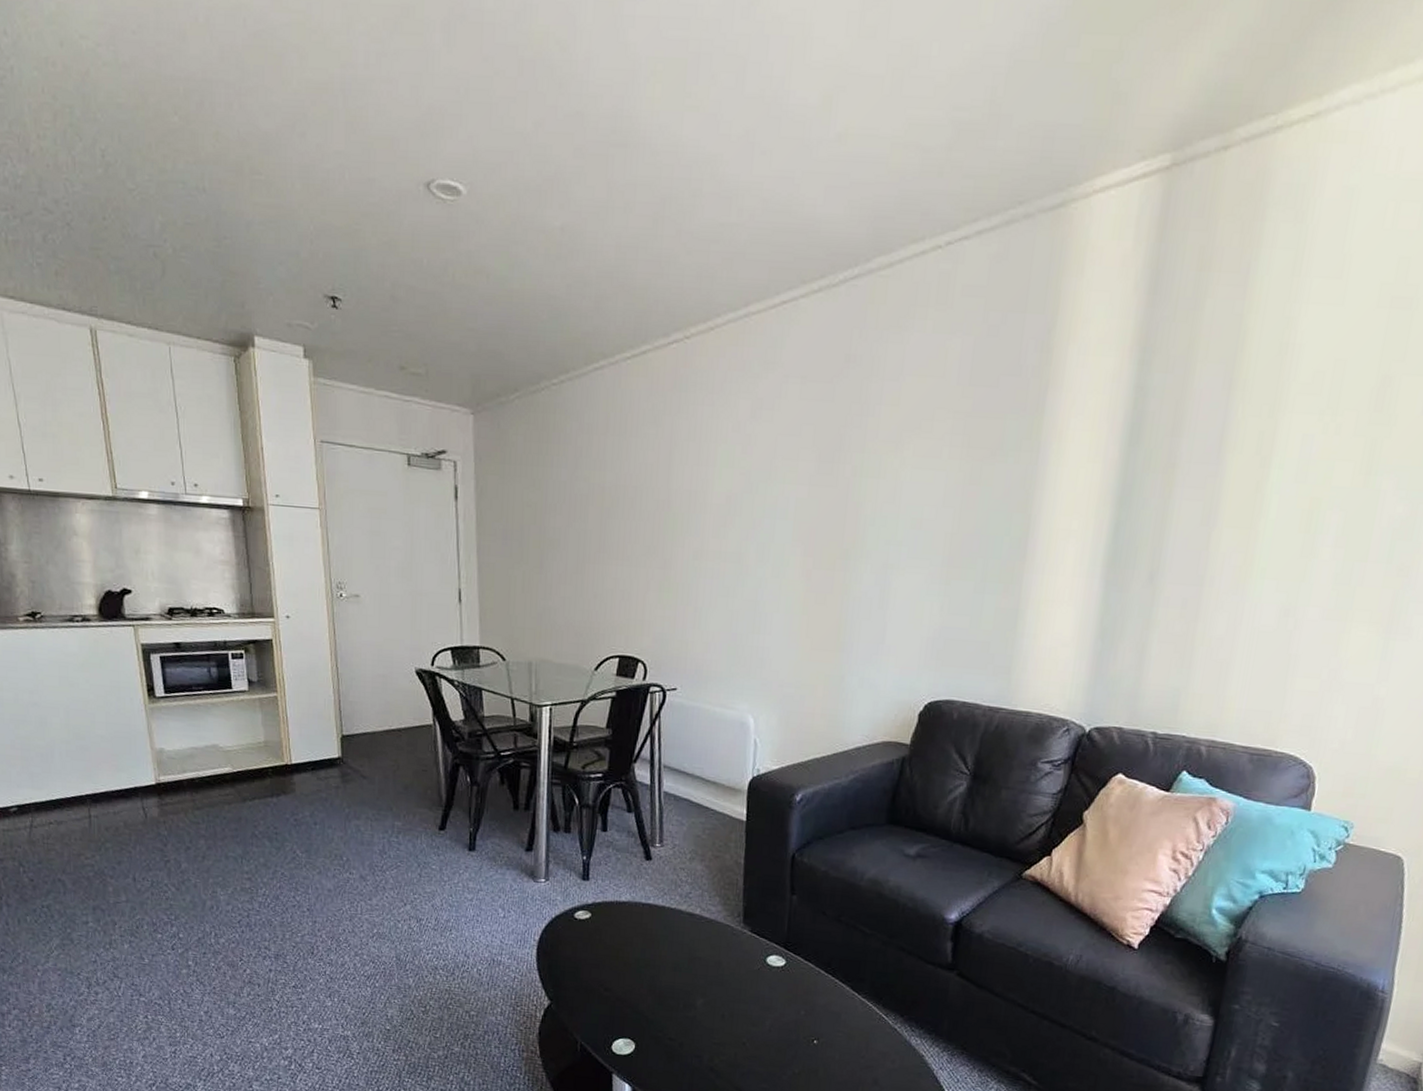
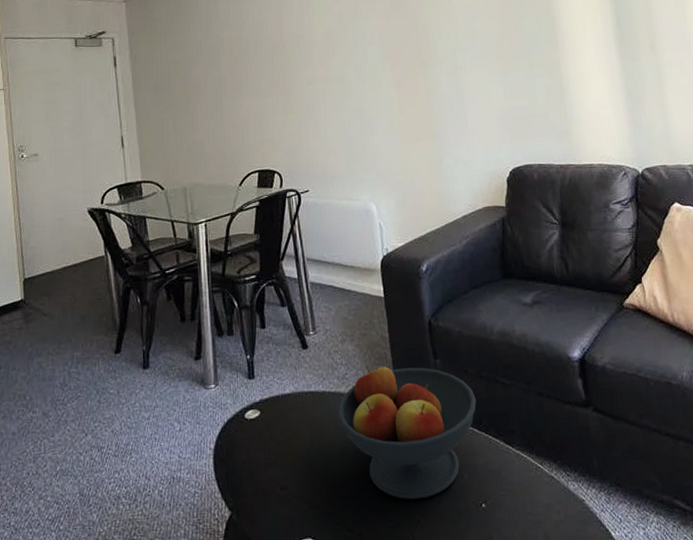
fruit bowl: none [674,888,829,1025] -> present [337,365,477,500]

